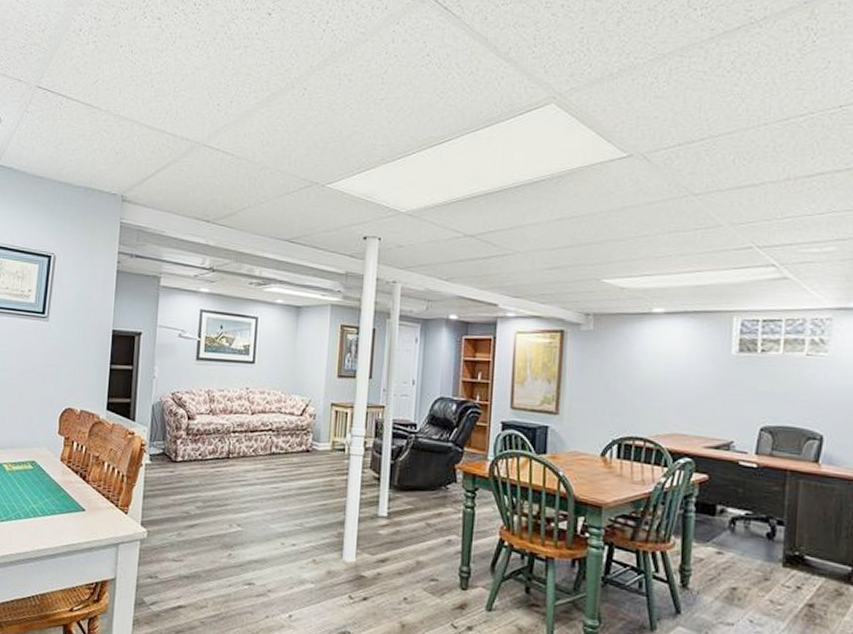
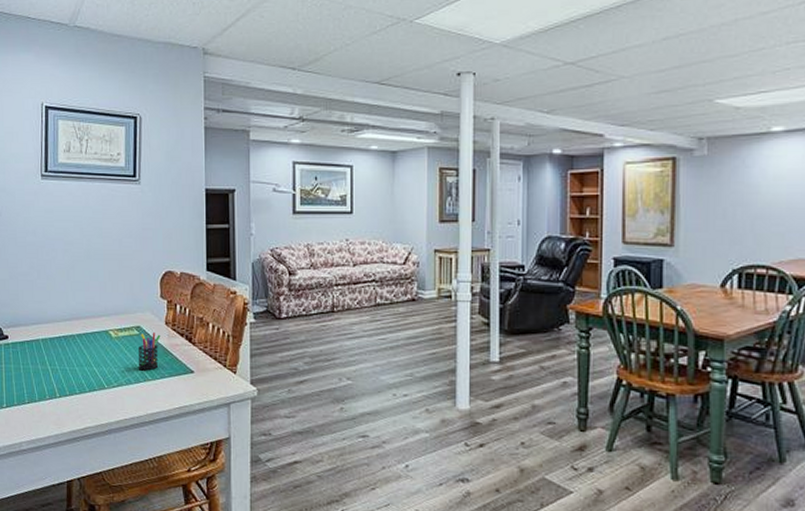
pen holder: none [29,468,55,507] -> present [137,332,161,371]

